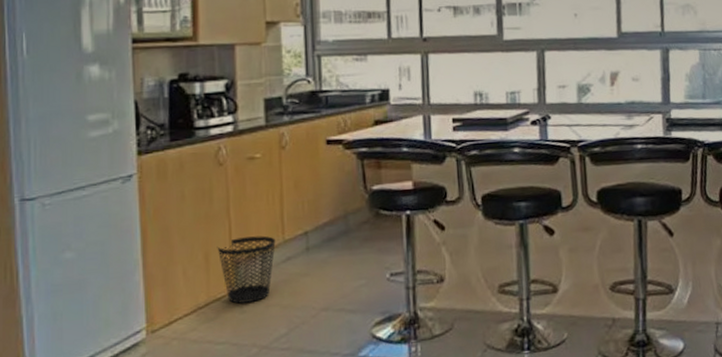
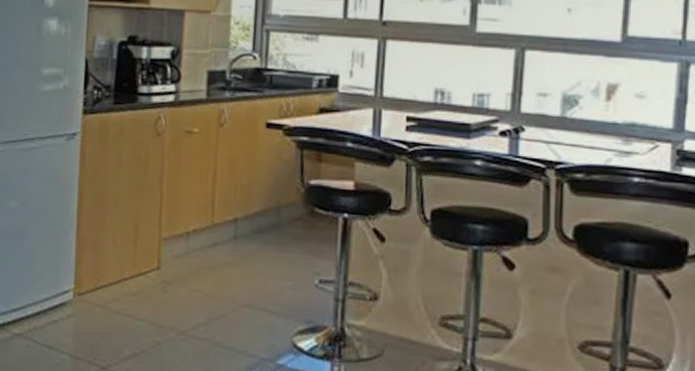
wastebasket: present [217,235,276,304] -> none [146,213,204,283]

